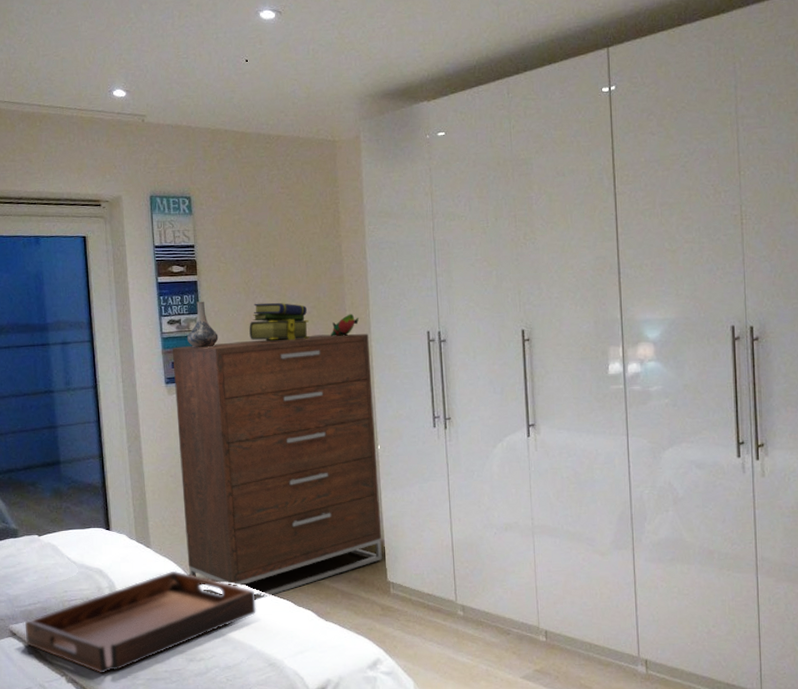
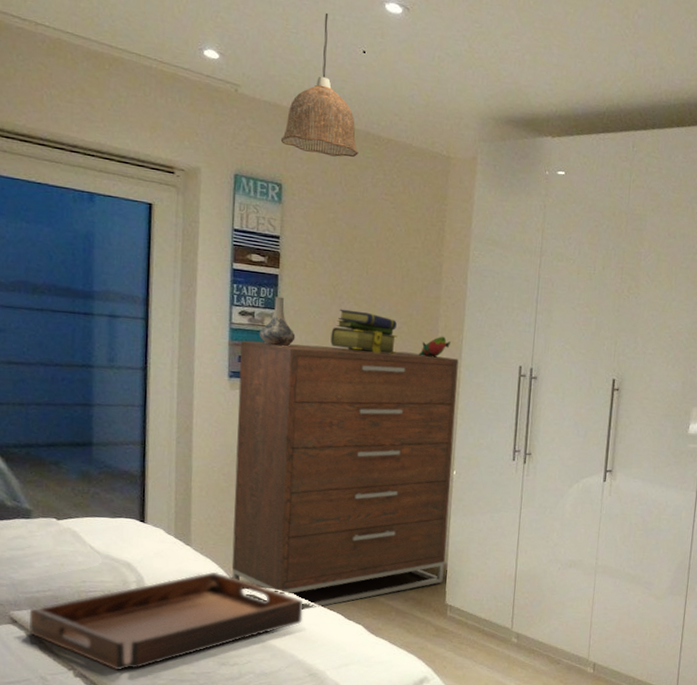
pendant lamp: none [185,34,253,163] -> present [280,13,359,158]

